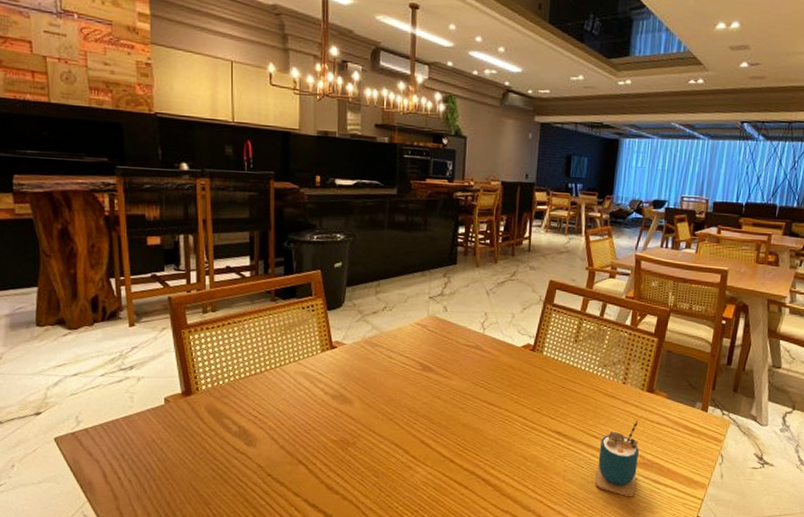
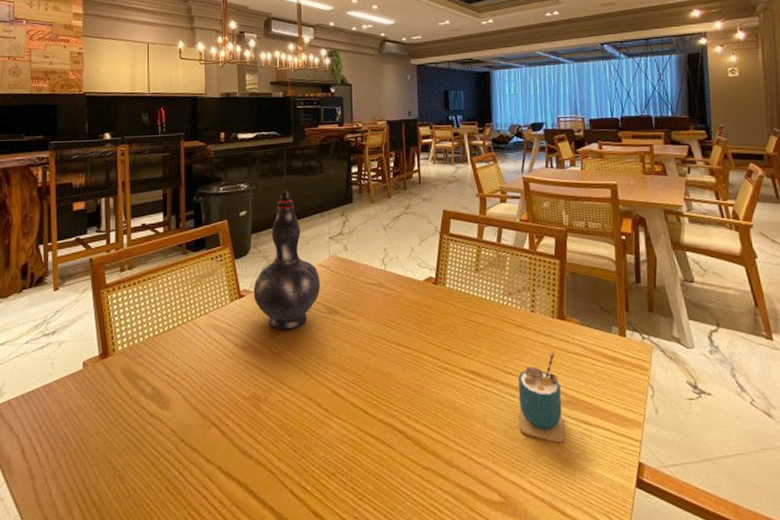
decorative vase: none [346,245,417,383] -> present [253,190,321,330]

